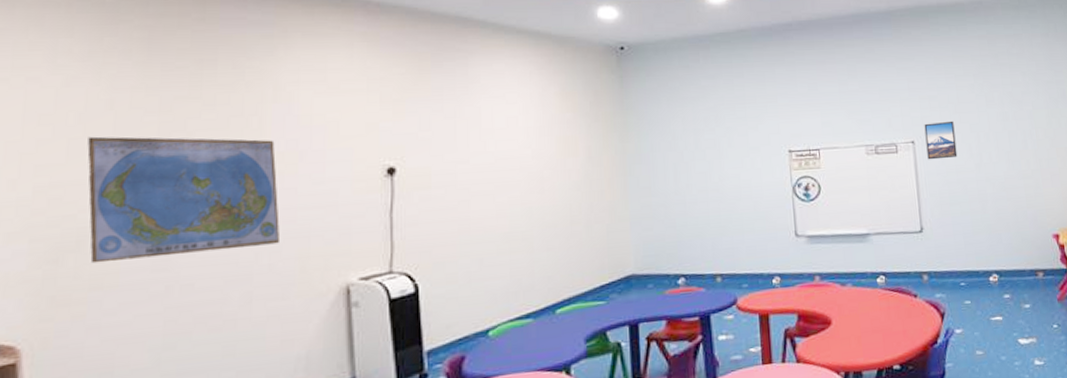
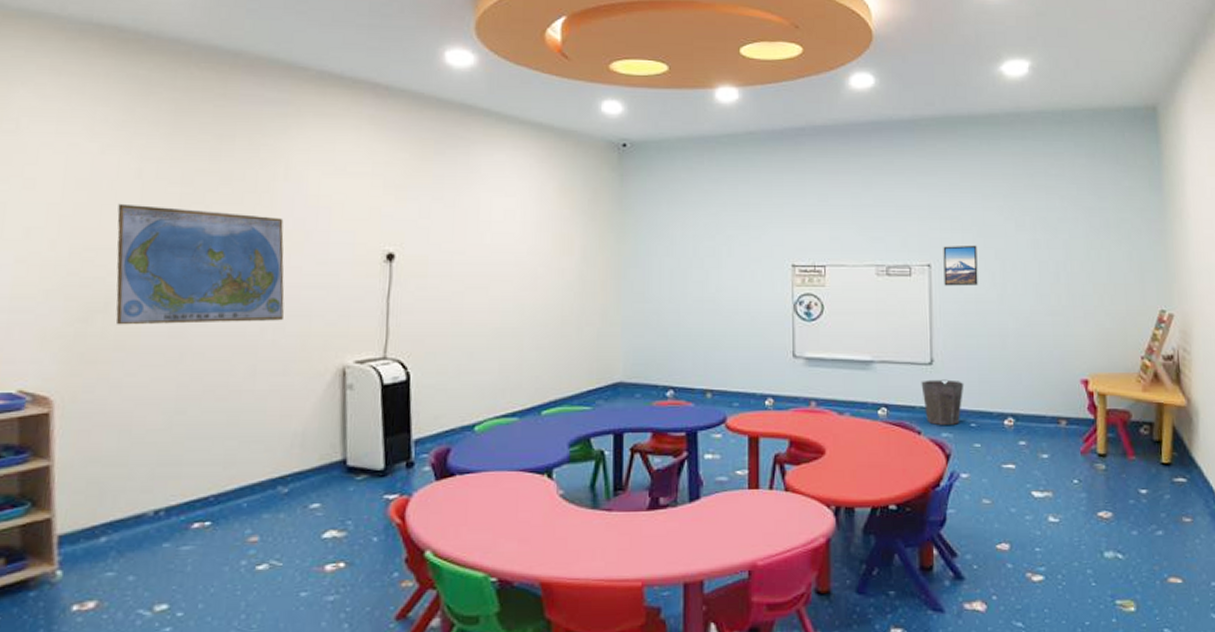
waste bin: none [913,244,952,287] -> present [921,379,964,425]

